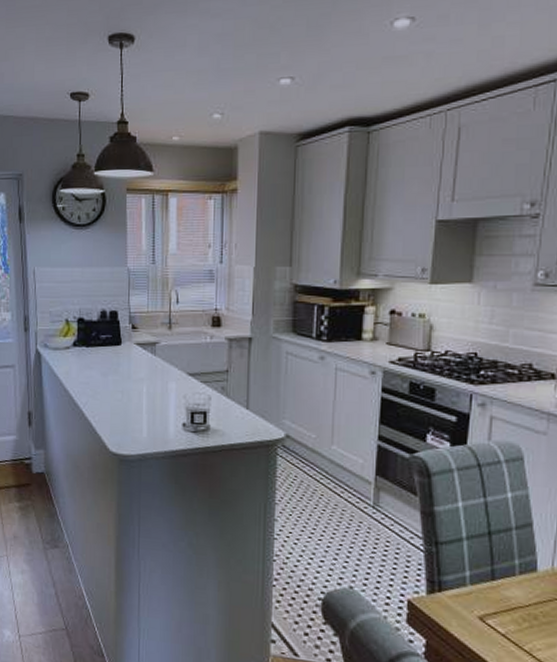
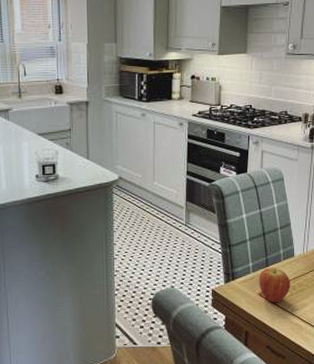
fruit: none [479,581,530,635] -> present [259,267,291,303]

